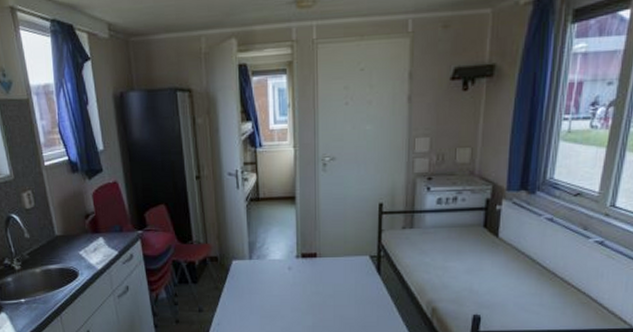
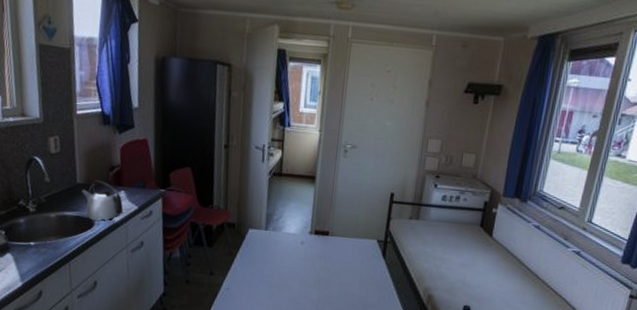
kettle: none [60,229,105,271] -> present [81,179,124,222]

